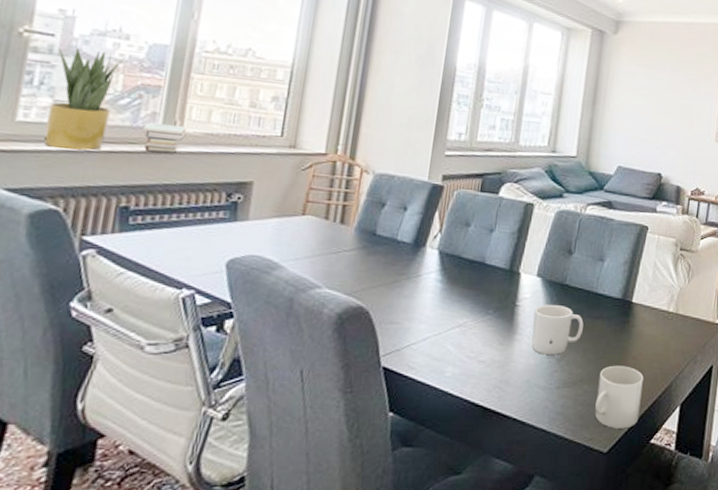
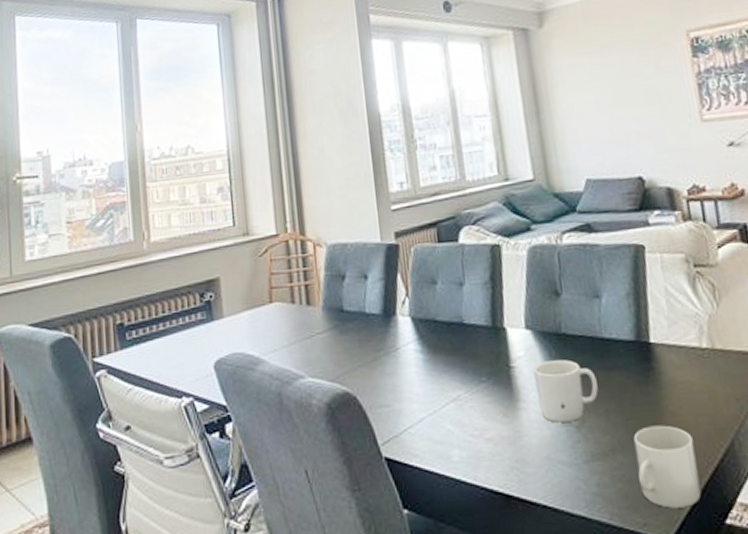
planter: present [44,46,125,151] -> none [42,180,93,279]
books: present [142,122,187,153] -> none [119,235,154,267]

